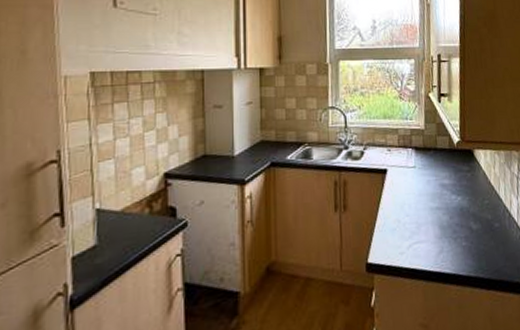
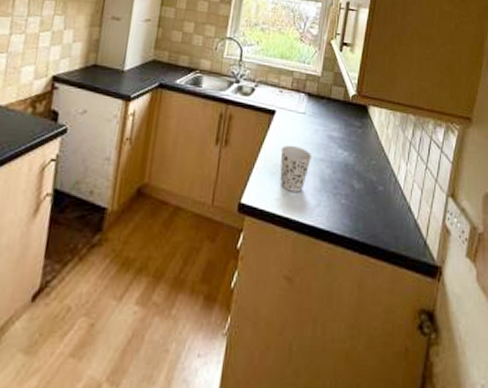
cup: none [397,199,429,244] -> present [280,145,313,192]

